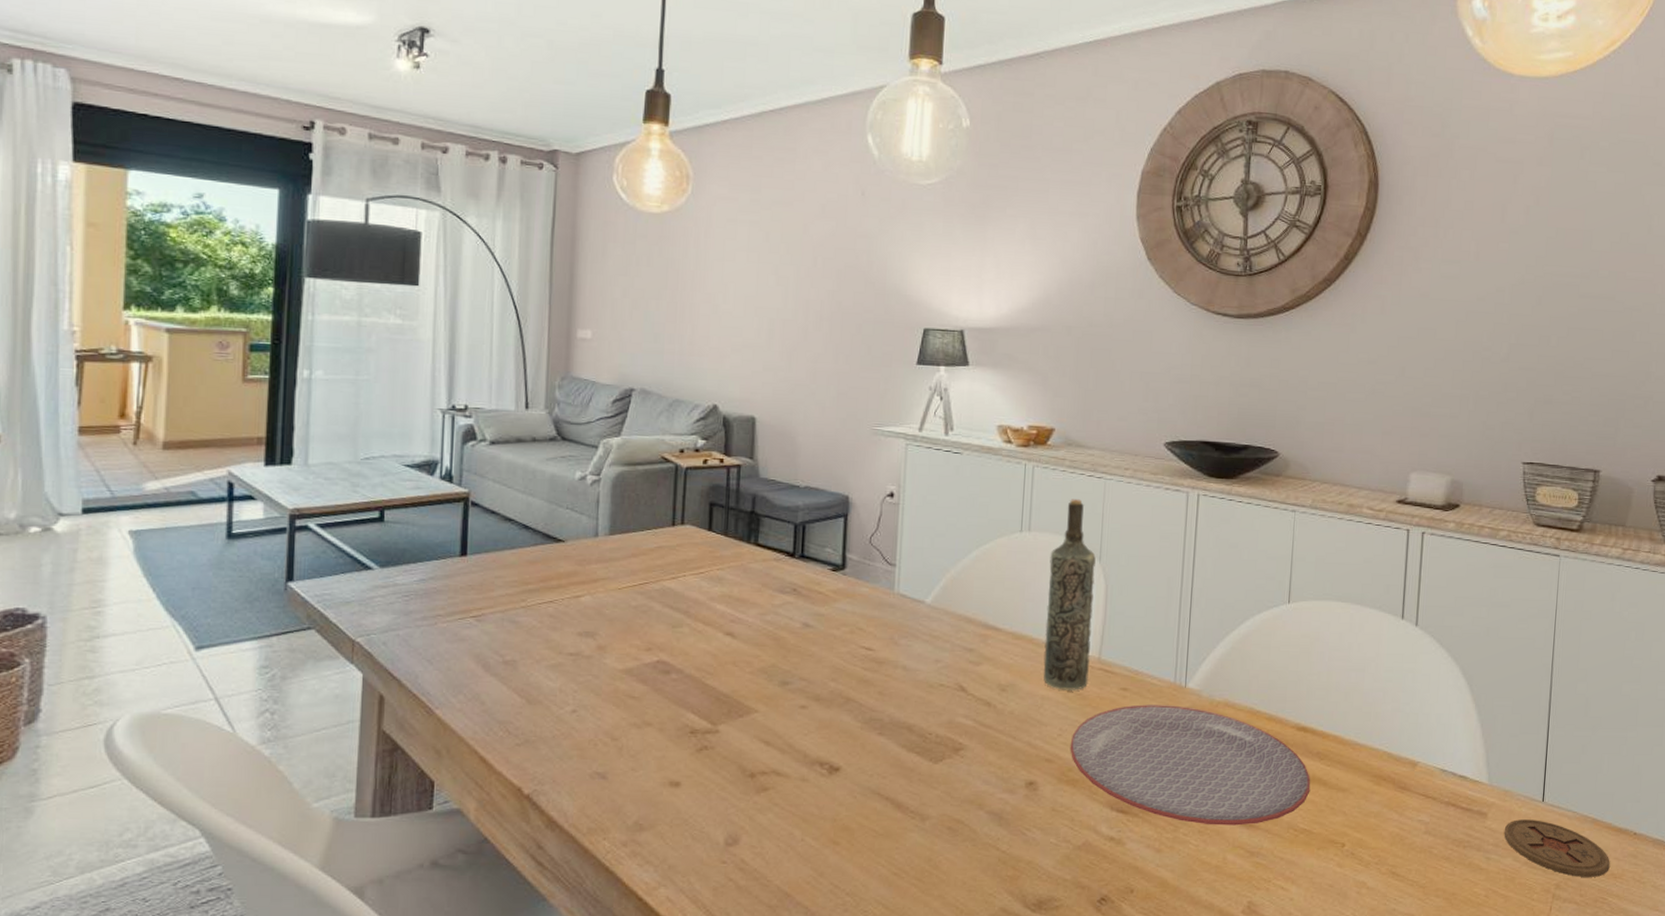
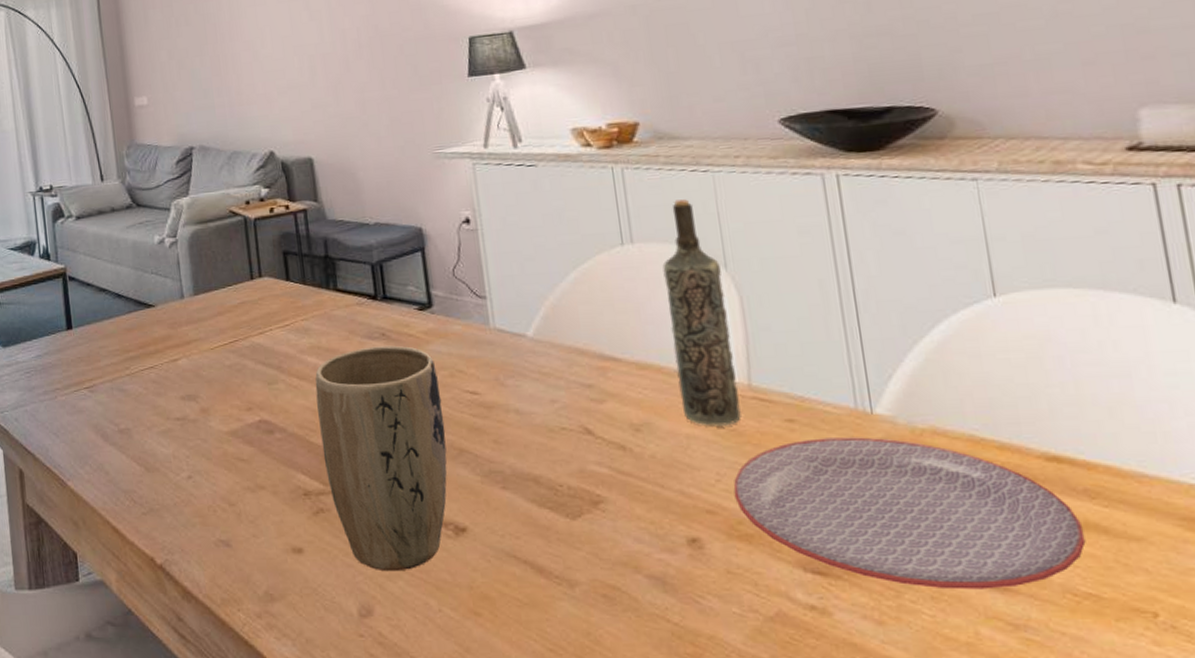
plant pot: none [716,600,839,805] -> present [315,345,448,572]

